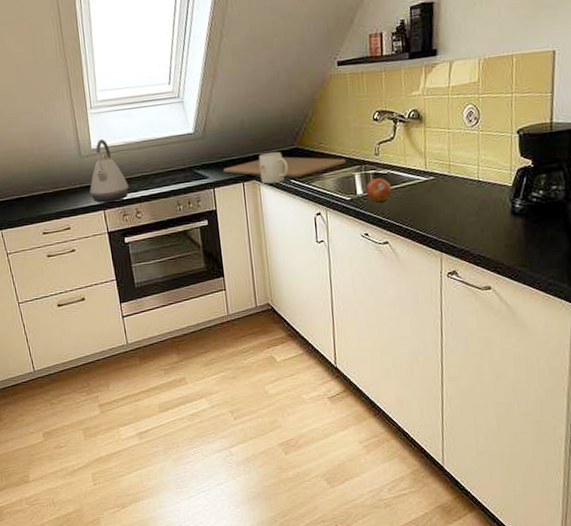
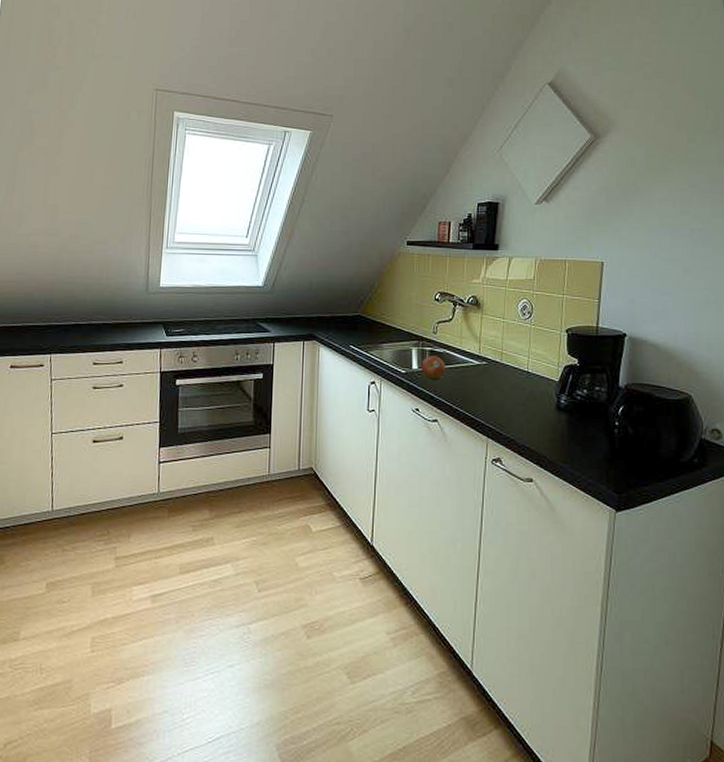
kettle: present [90,139,130,203] -> none [150,279,191,342]
chopping board: present [223,156,347,178] -> none [285,321,406,343]
mug: present [258,152,289,184] -> none [321,316,350,346]

